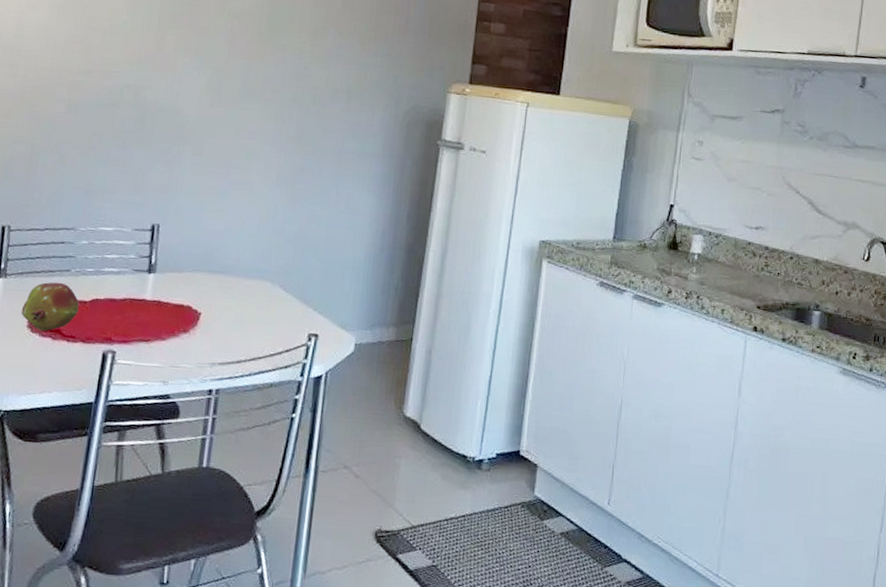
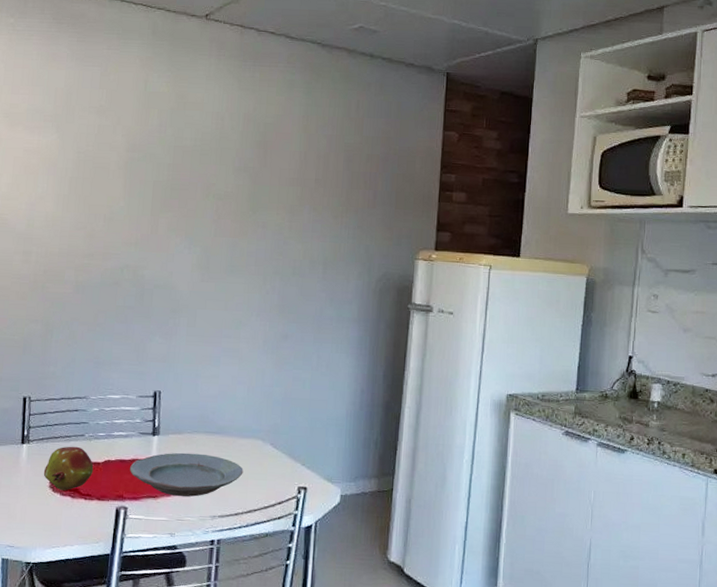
plate: none [120,292,249,342] -> present [130,452,243,497]

